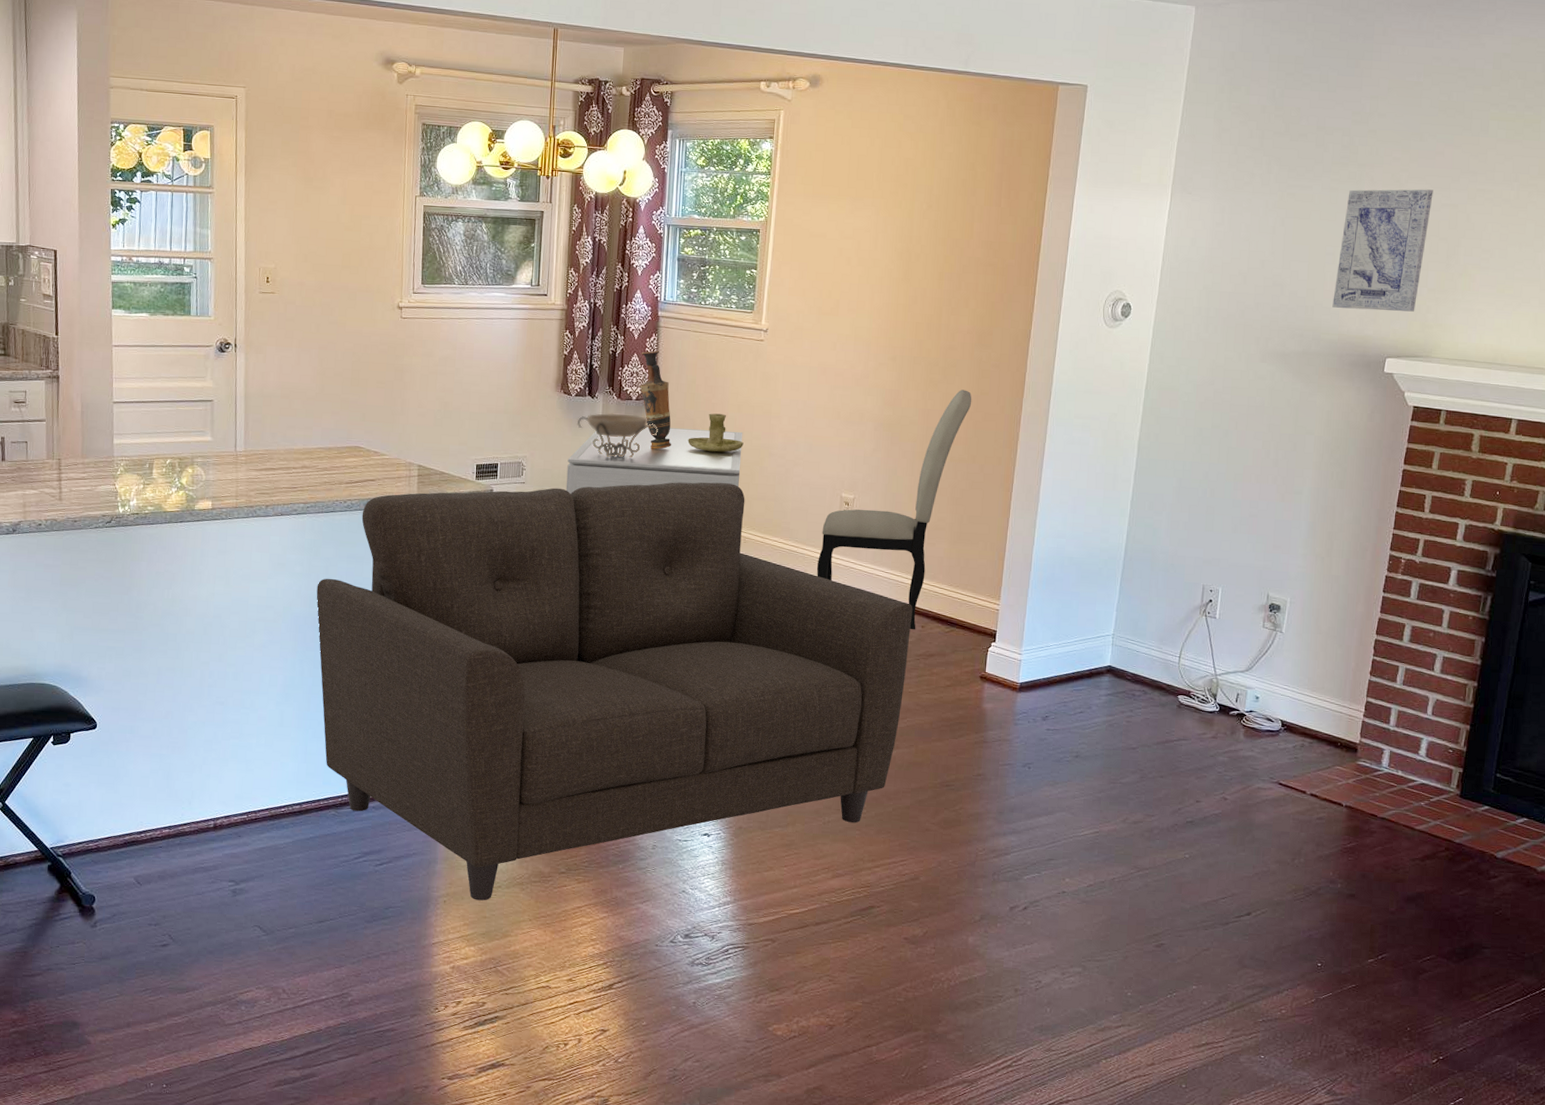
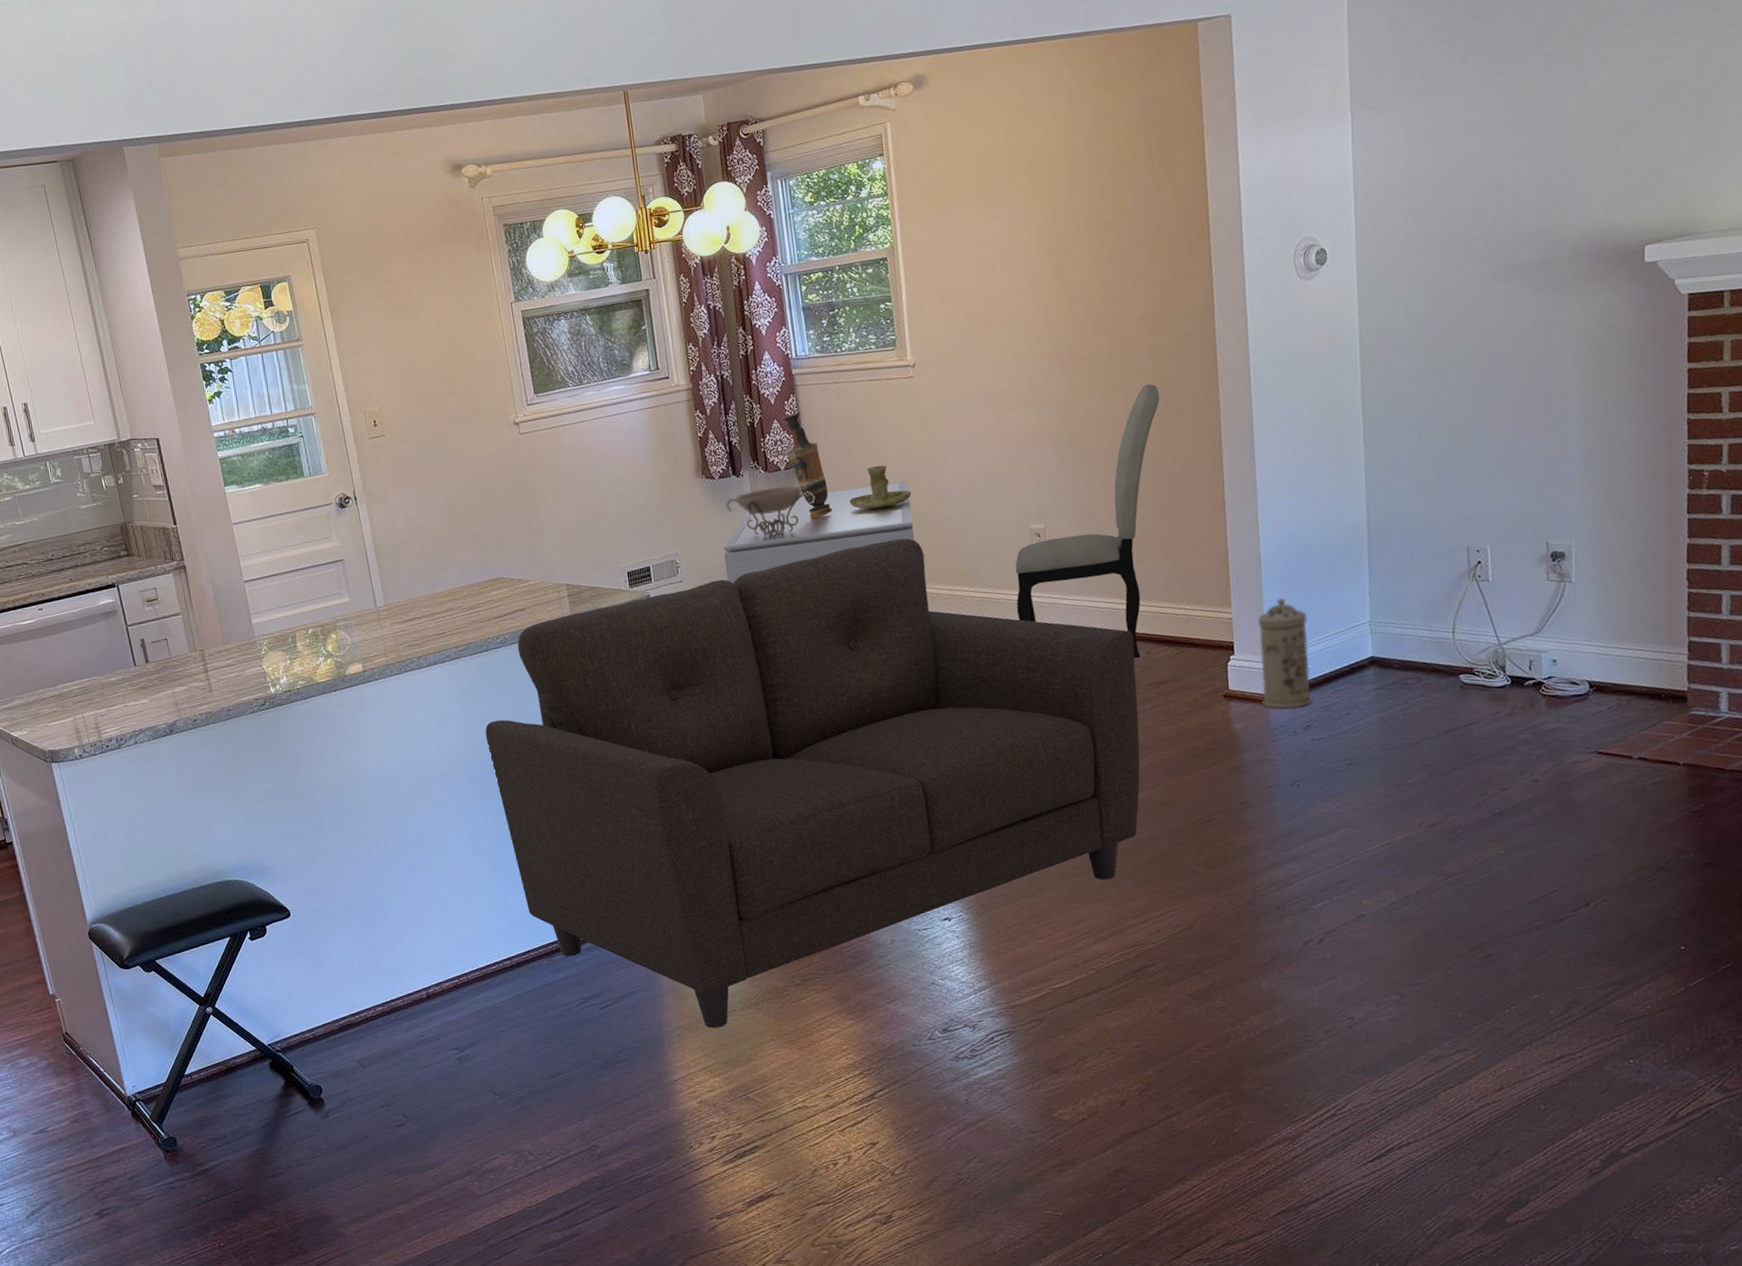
water filter: none [1012,599,1062,699] -> present [1257,597,1312,709]
wall art: present [1332,189,1433,312] -> none [1565,39,1671,201]

